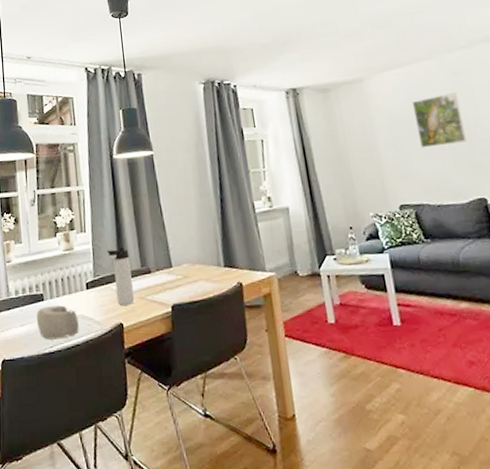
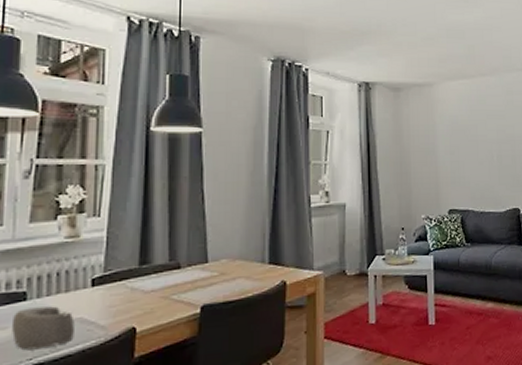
thermos bottle: present [106,246,135,306] -> none [125,236,156,306]
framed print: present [413,92,467,148] -> none [472,110,511,158]

